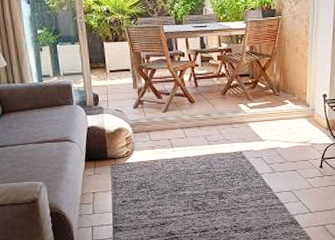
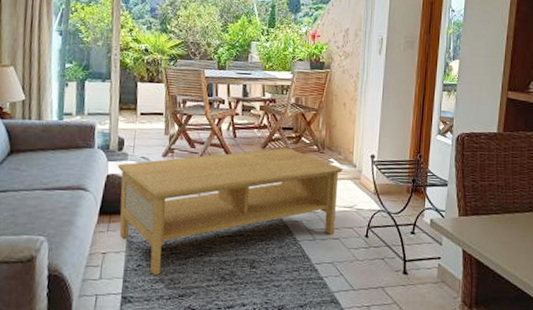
coffee table: none [95,93,297,209] -> present [117,147,343,276]

